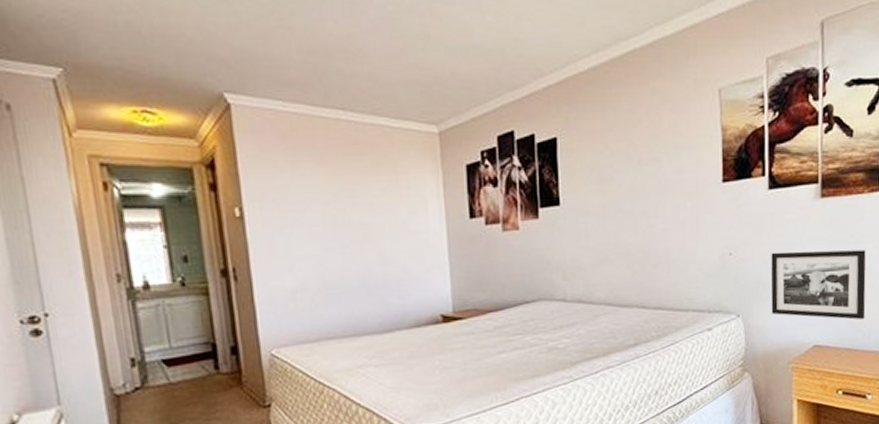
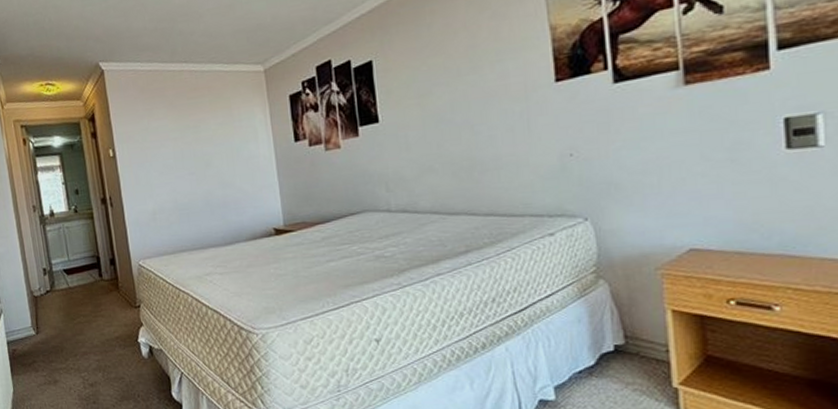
picture frame: present [770,250,866,320] -> none [623,138,762,219]

